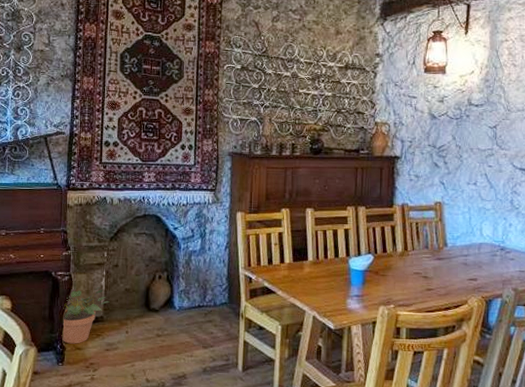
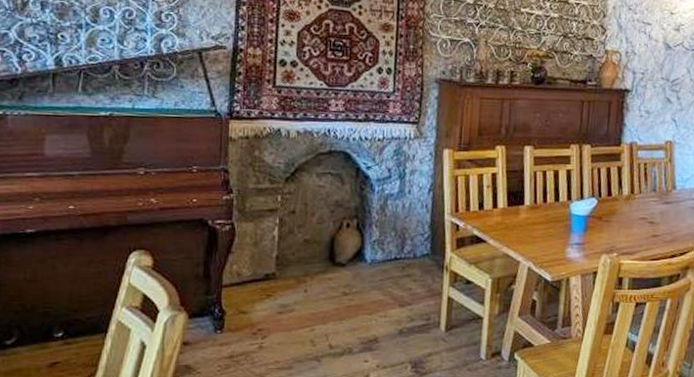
potted plant: present [61,286,110,344] -> none [220,237,284,307]

